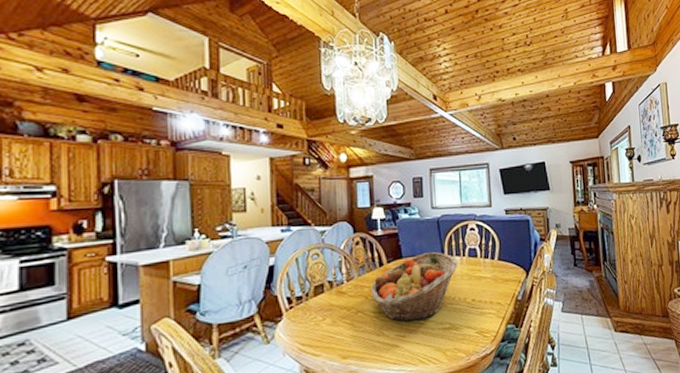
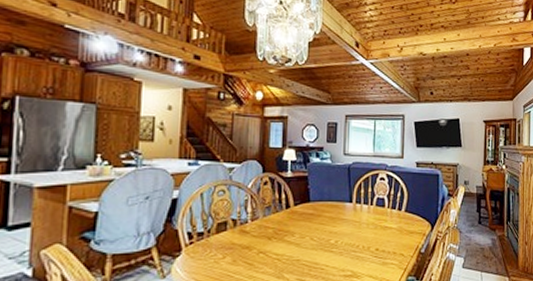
fruit basket: present [371,252,458,322] -> none [275,199,365,266]

